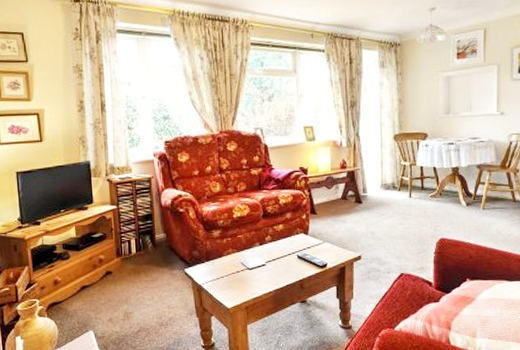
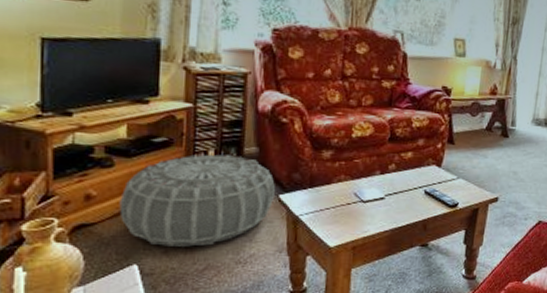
air purifier: none [76,241,182,315] -> present [119,154,276,247]

